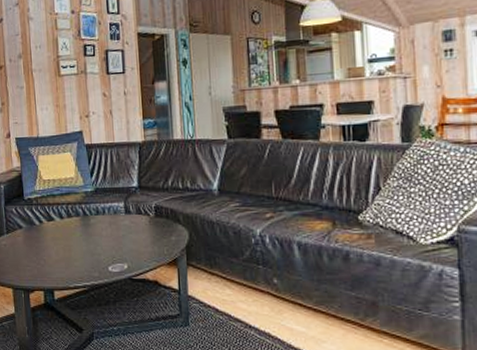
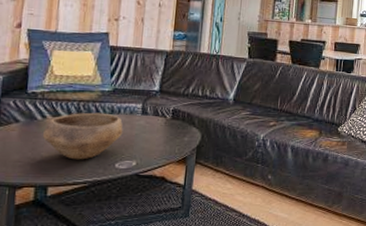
bowl: none [42,214,111,264] -> present [42,112,123,160]

